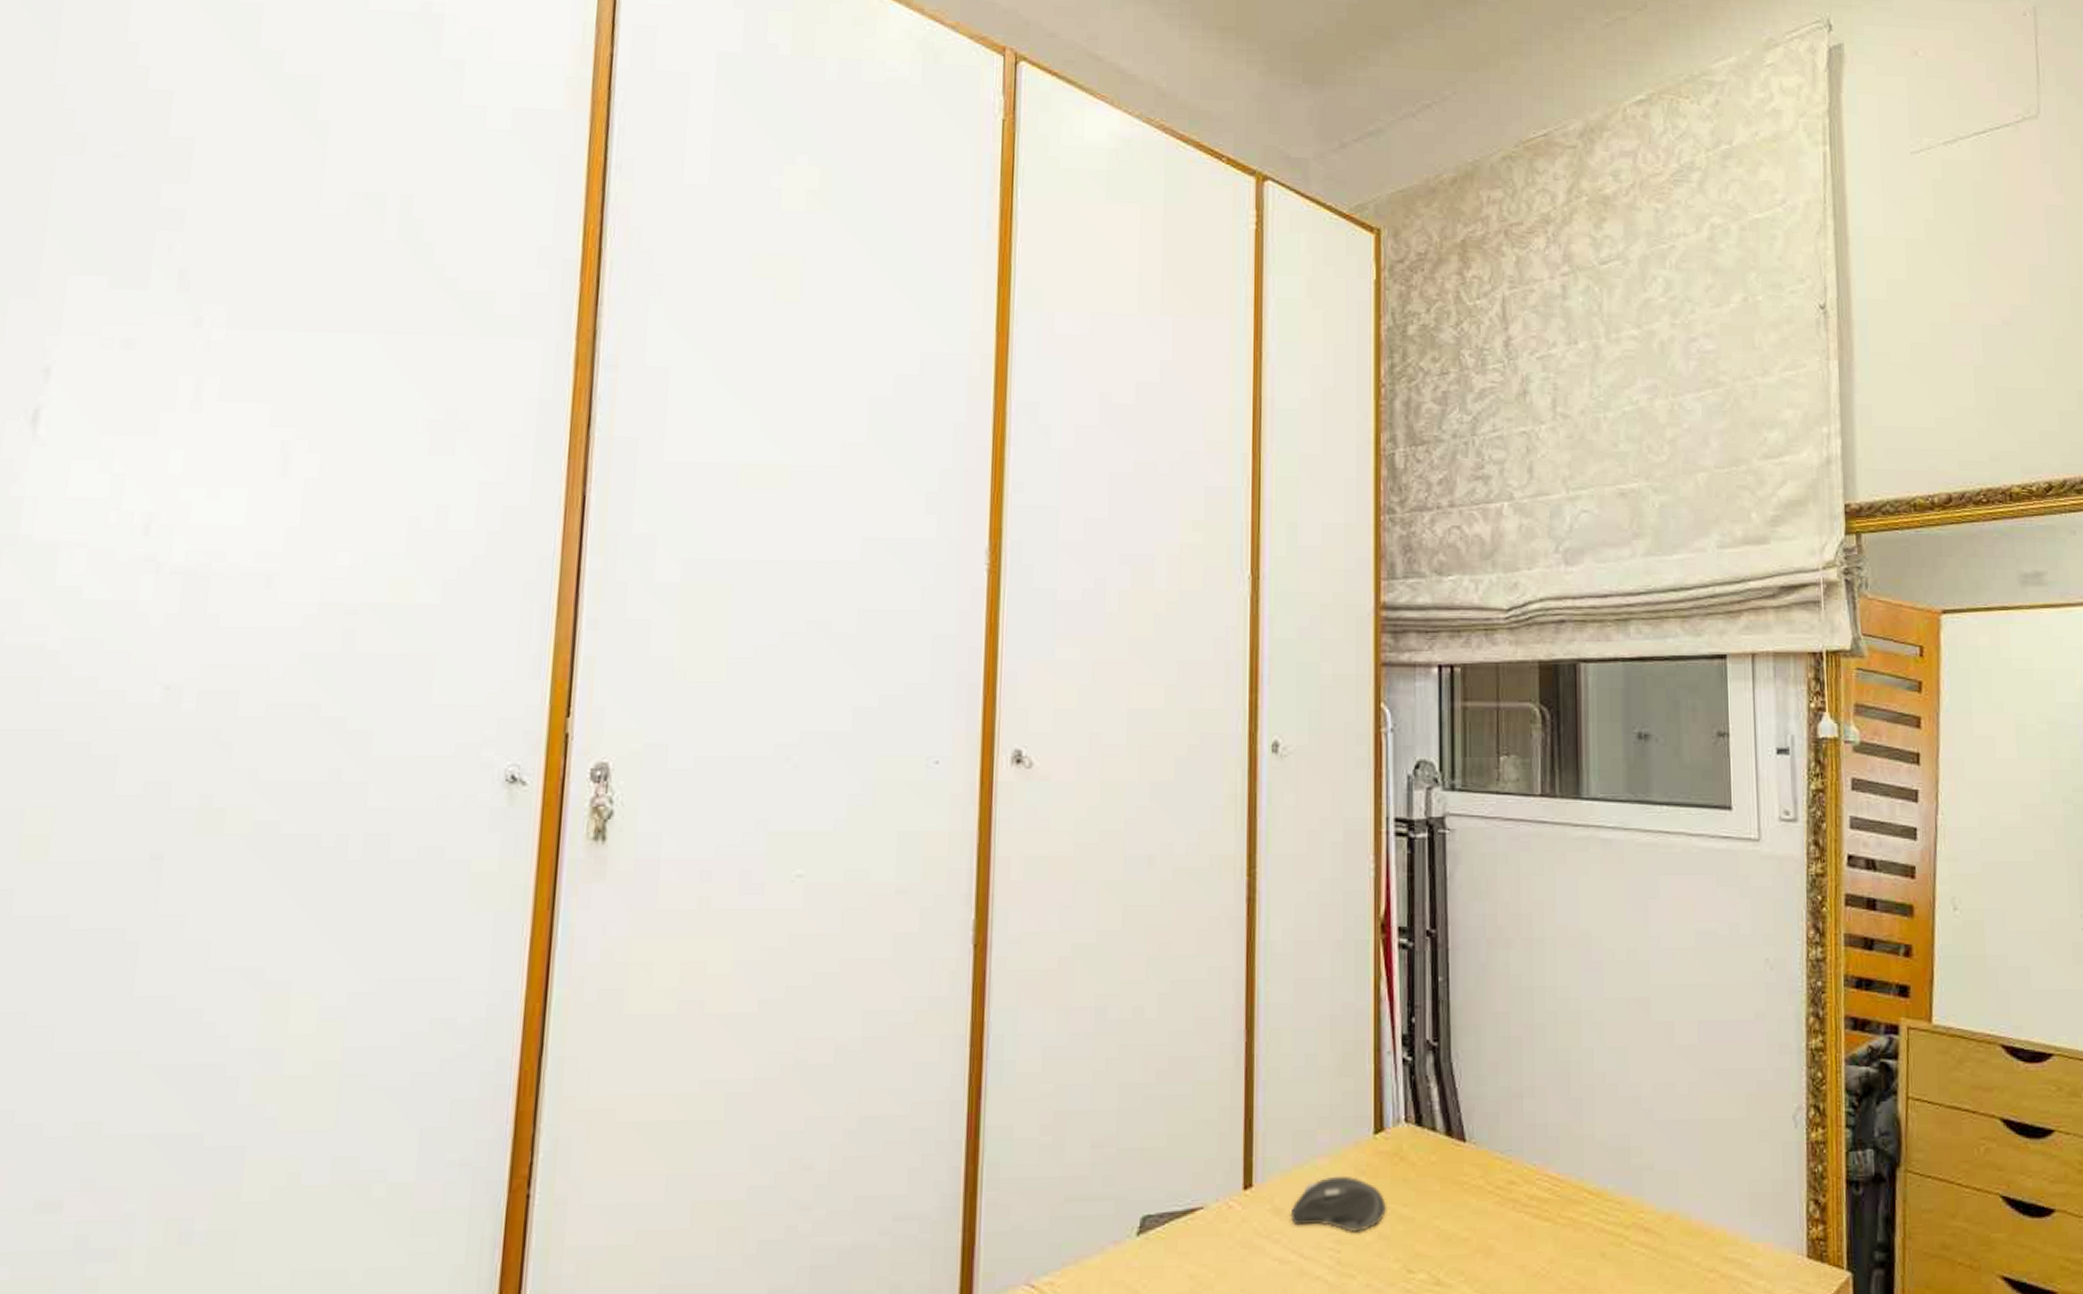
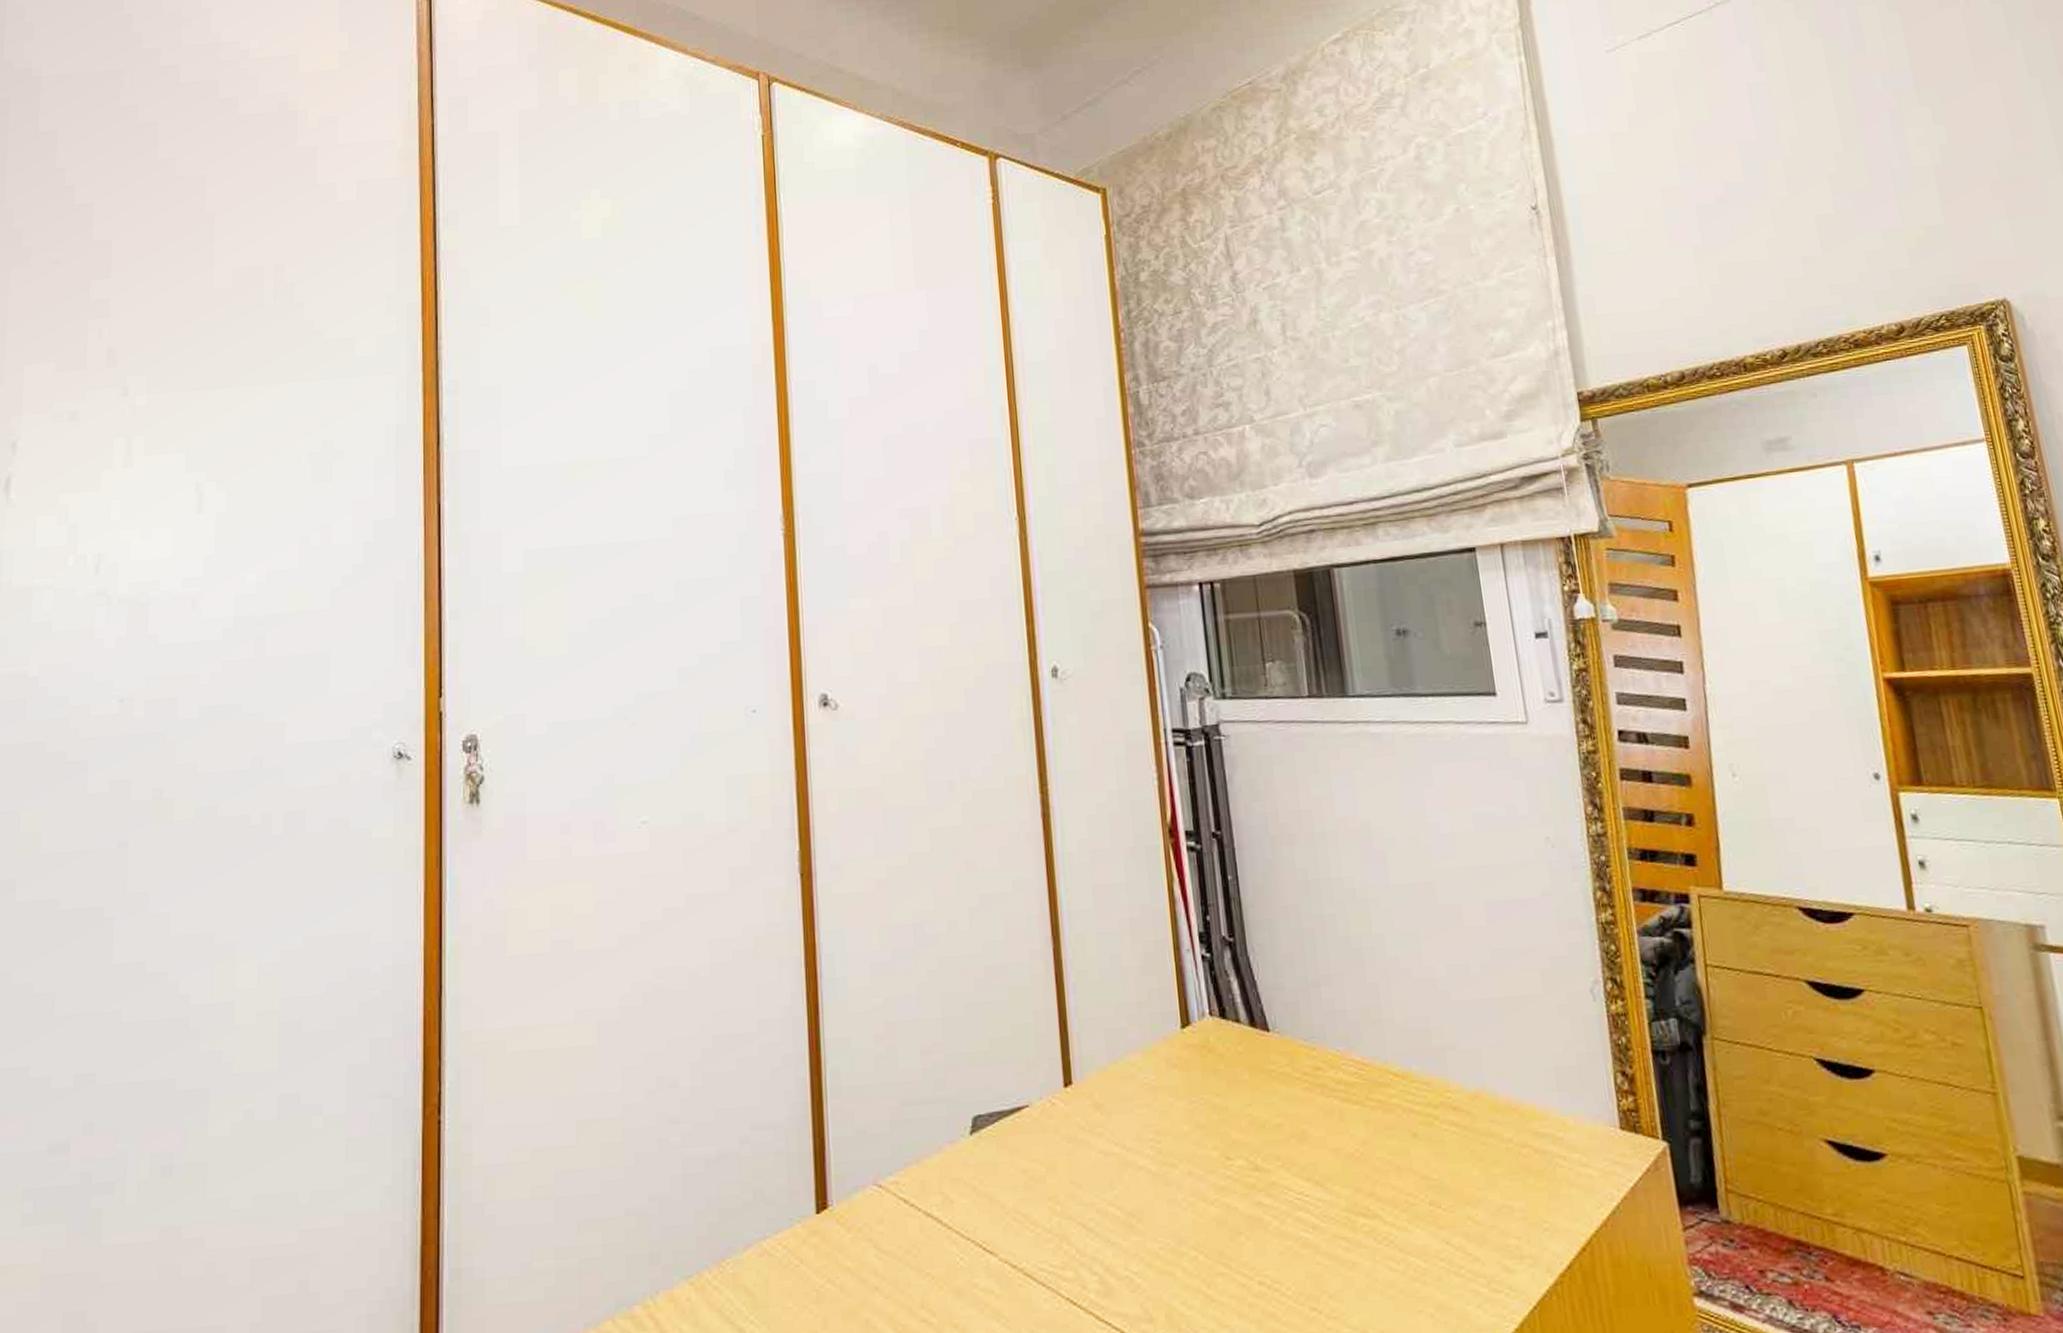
computer mouse: present [1290,1175,1386,1232] -> none [1110,1069,1200,1123]

